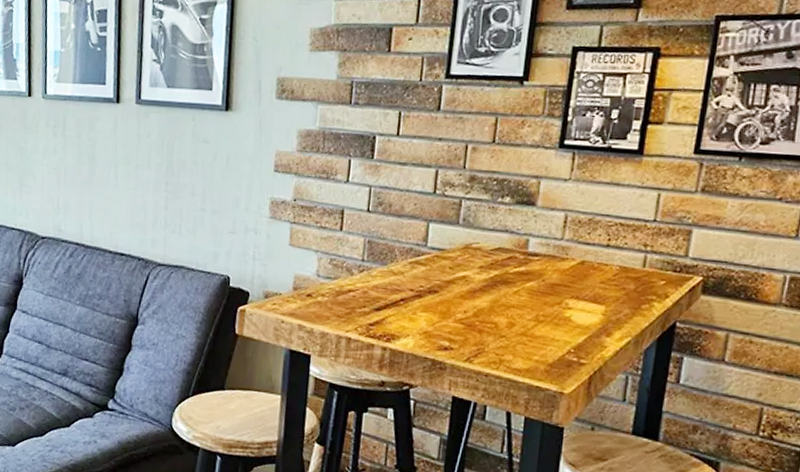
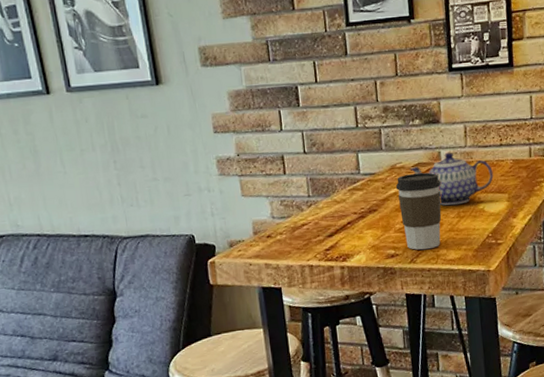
coffee cup: none [465,258,523,351] -> present [395,172,442,250]
teapot: none [487,241,591,307] -> present [409,152,494,206]

